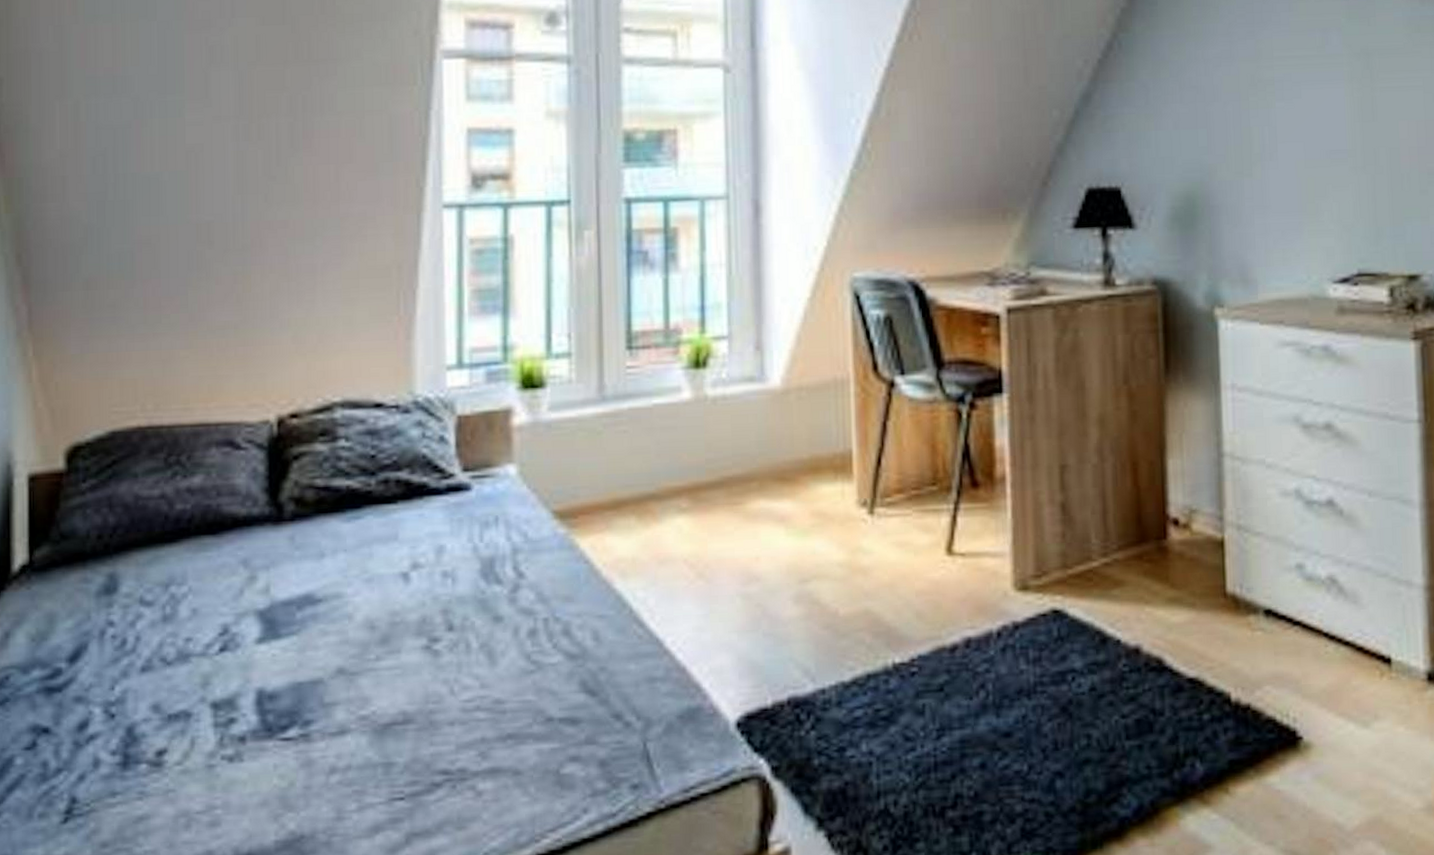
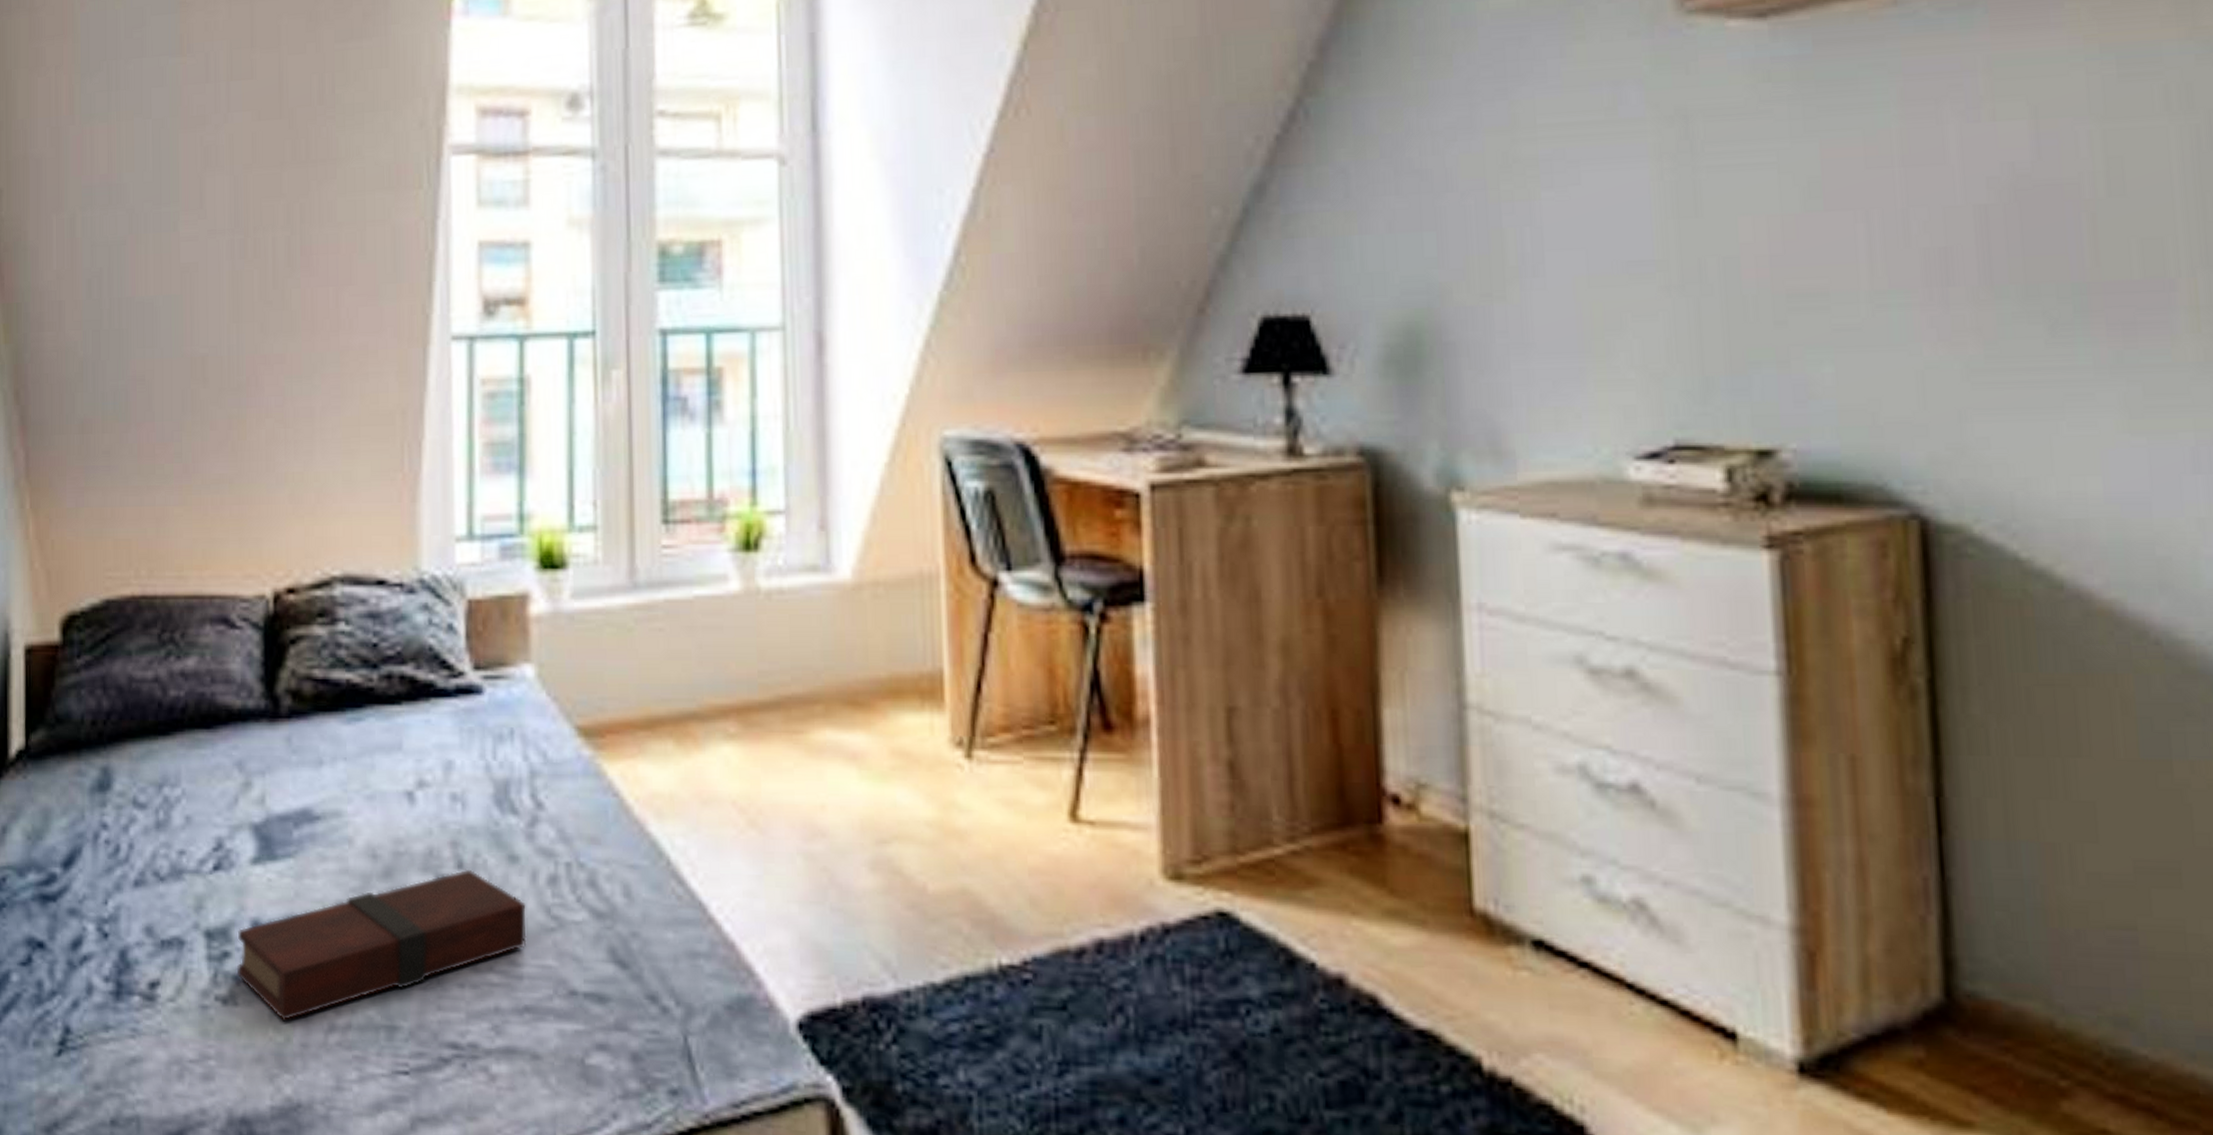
book: none [242,630,509,770] -> present [236,869,527,1021]

